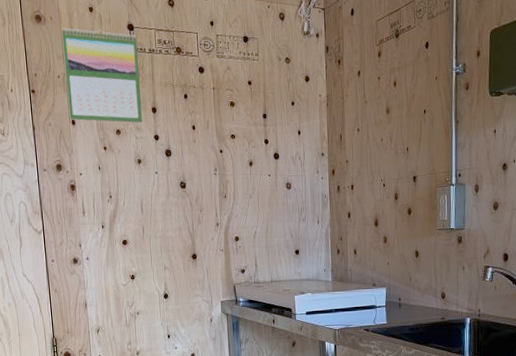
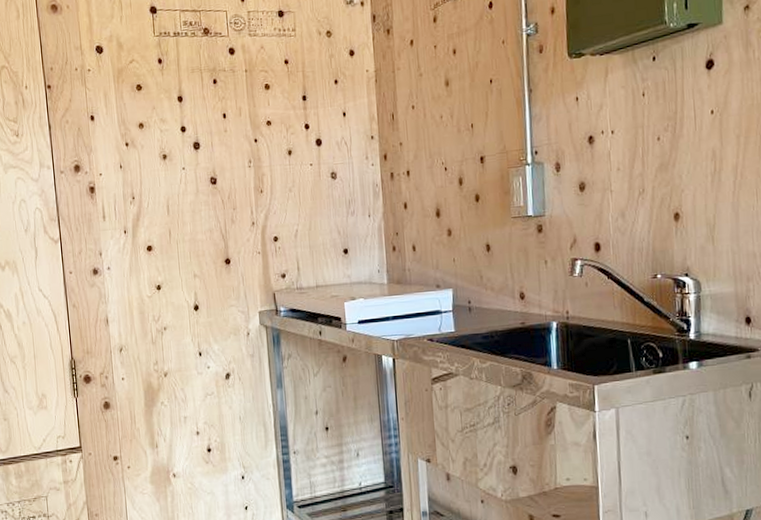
calendar: present [62,28,143,123] -> none [79,15,168,116]

